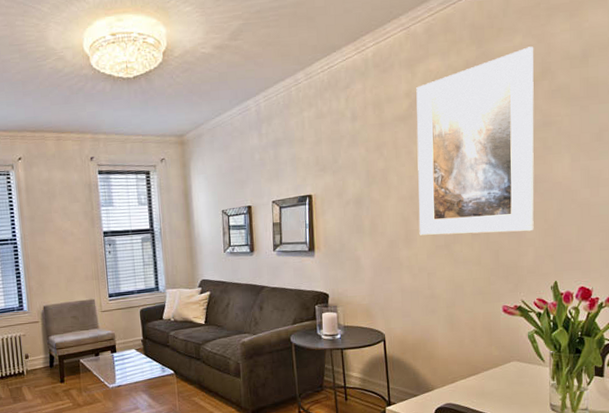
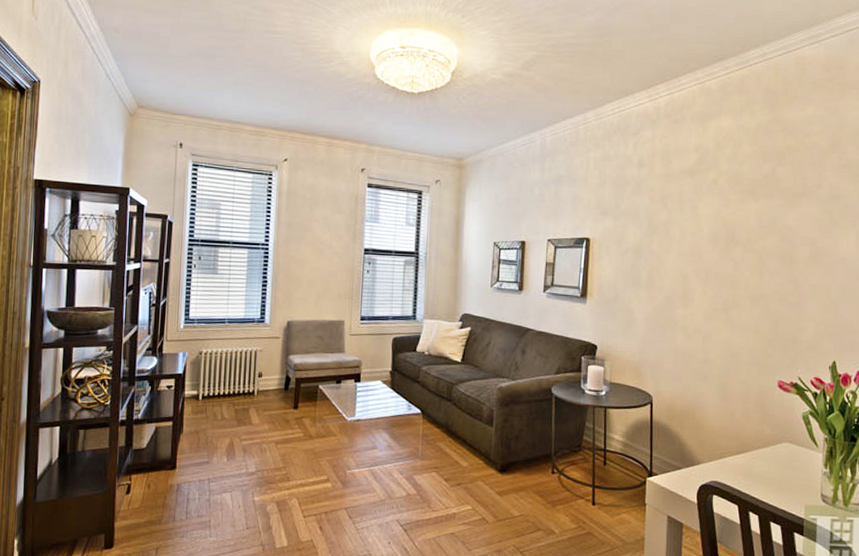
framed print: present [416,46,534,236] -> none [697,118,825,305]

